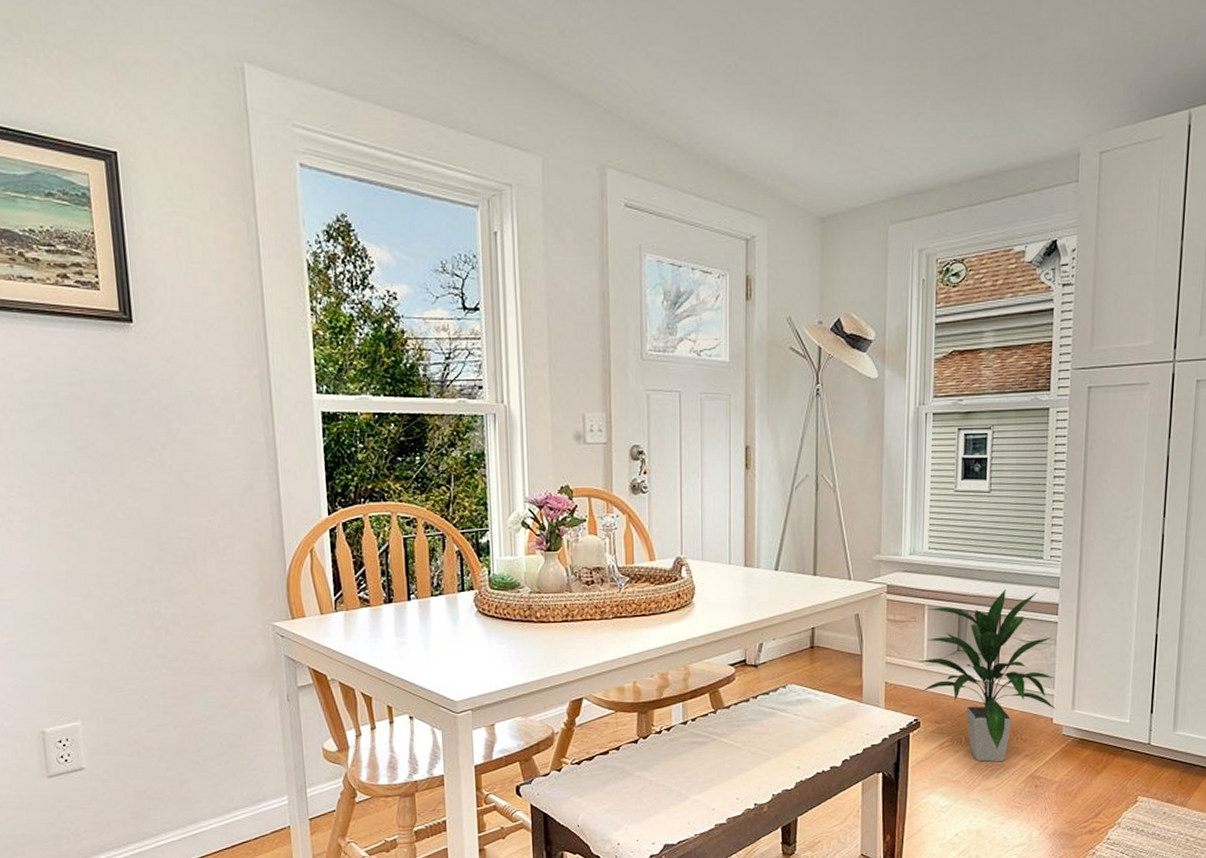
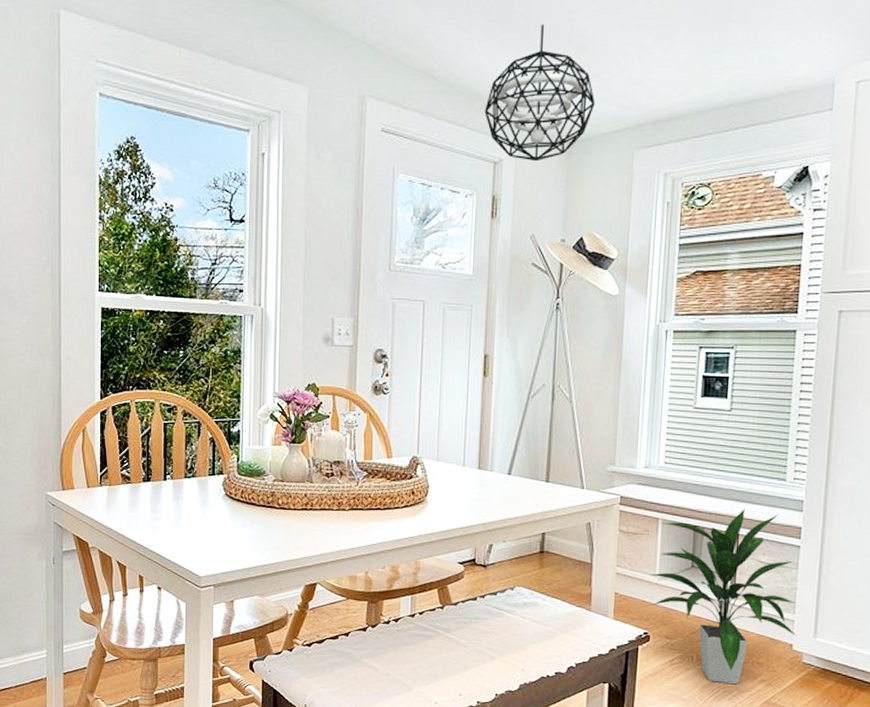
pendant light: none [734,89,847,239] -> present [484,25,596,162]

